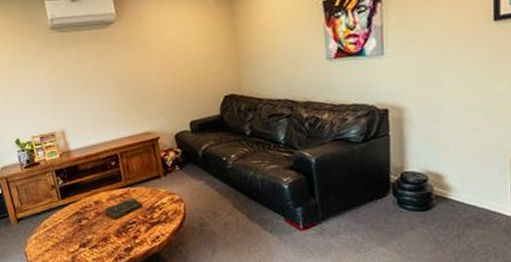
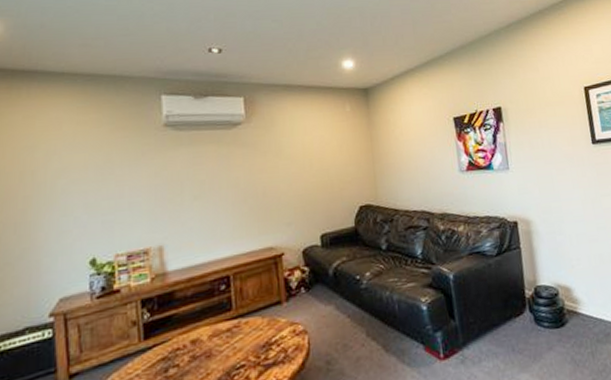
bible: present [104,197,143,219] -> none [203,331,256,363]

